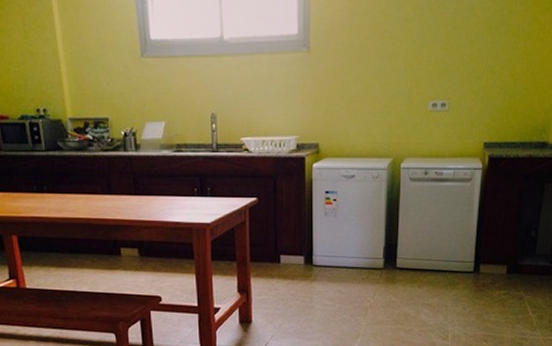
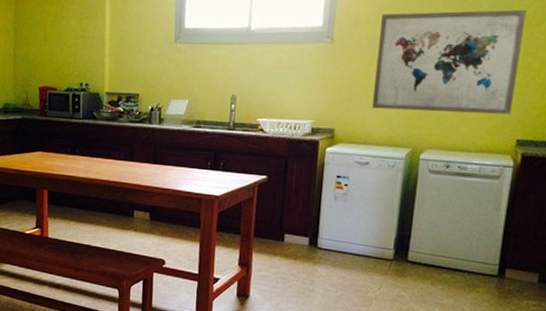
wall art: none [352,13,487,120] -> present [371,10,527,115]

